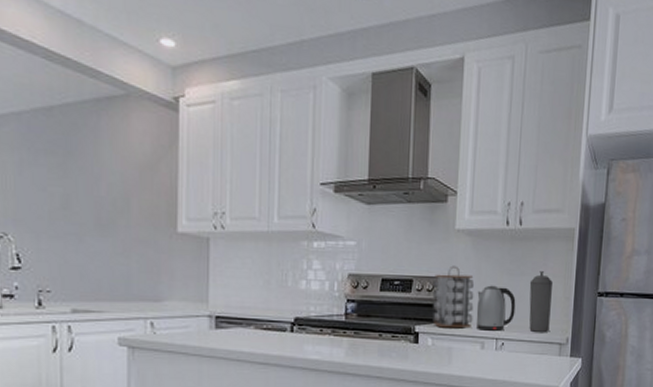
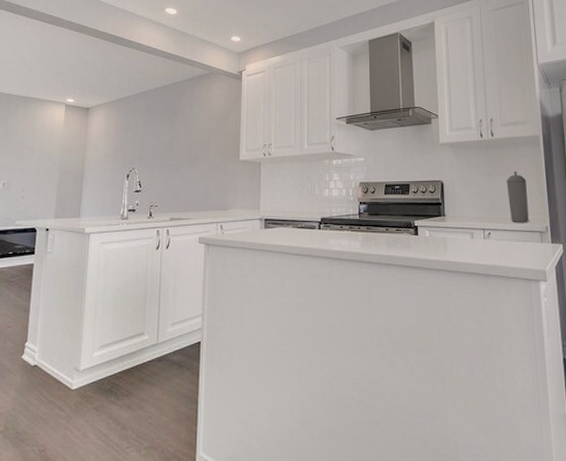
spice rack: present [431,265,475,329] -> none [425,171,462,222]
kettle: present [476,285,516,331] -> none [463,185,497,223]

